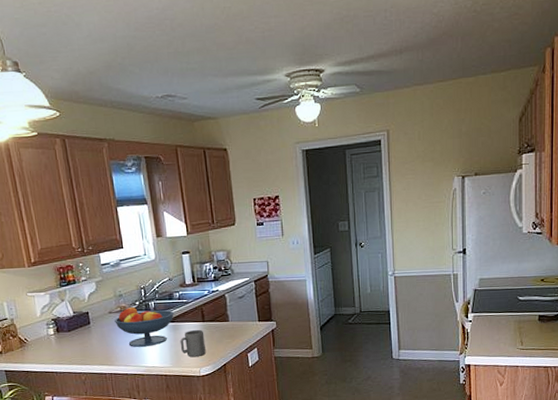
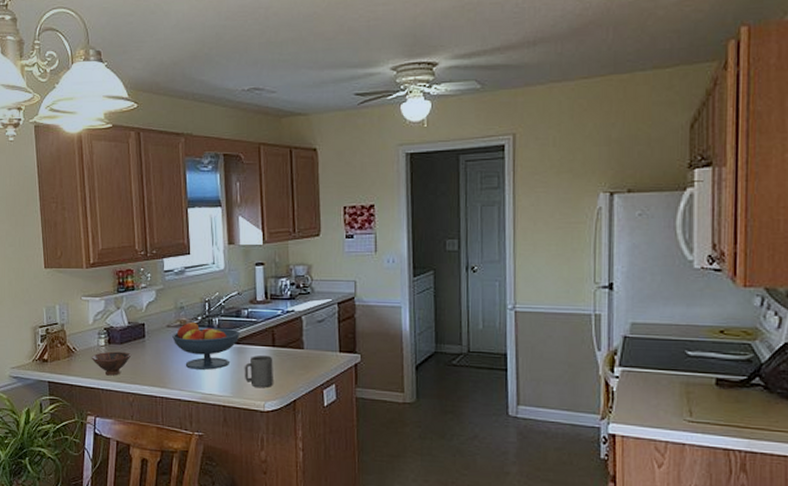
bowl: none [42,338,80,360] -> present [91,351,132,376]

